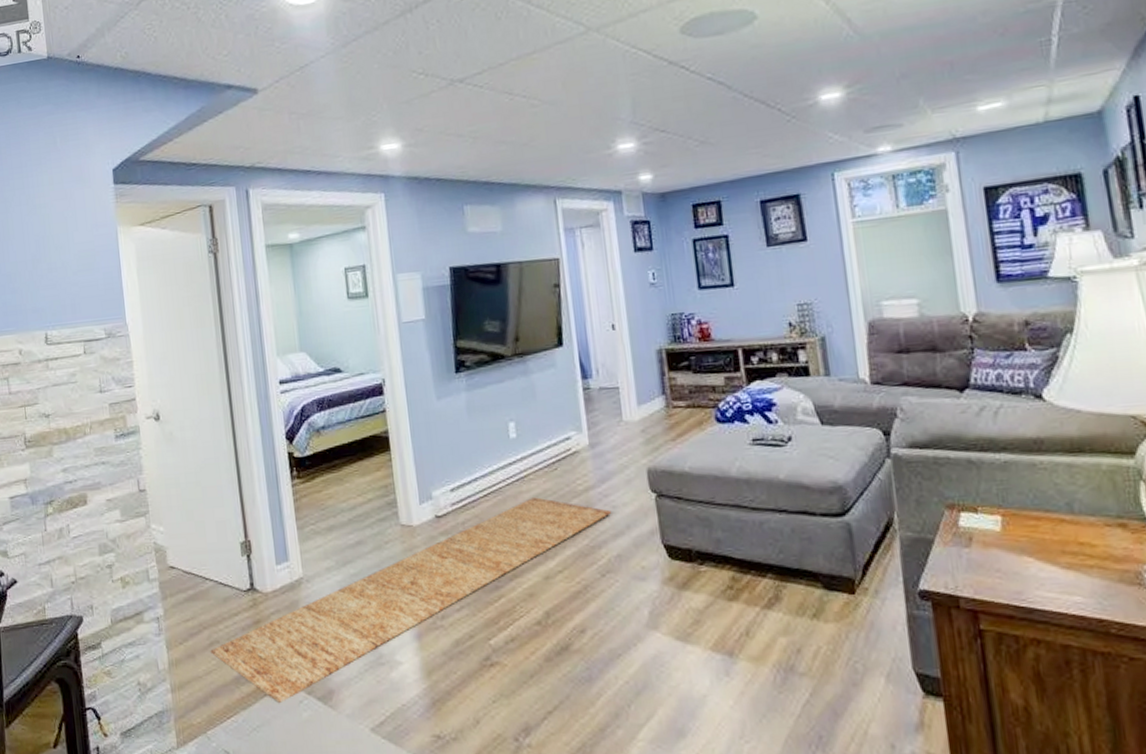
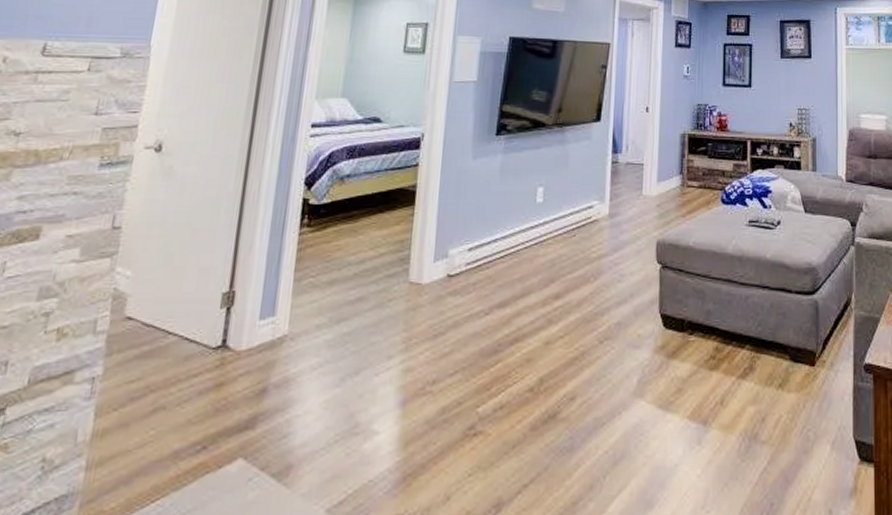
rug: present [209,497,612,703] -> none [149,262,619,481]

